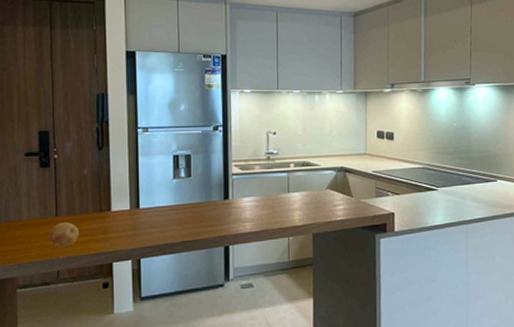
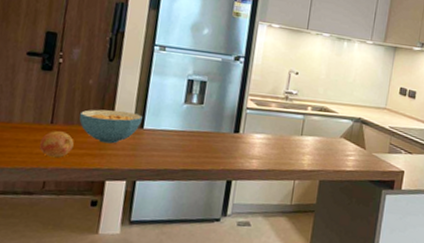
cereal bowl: none [80,194,137,227] -> present [79,109,143,144]

